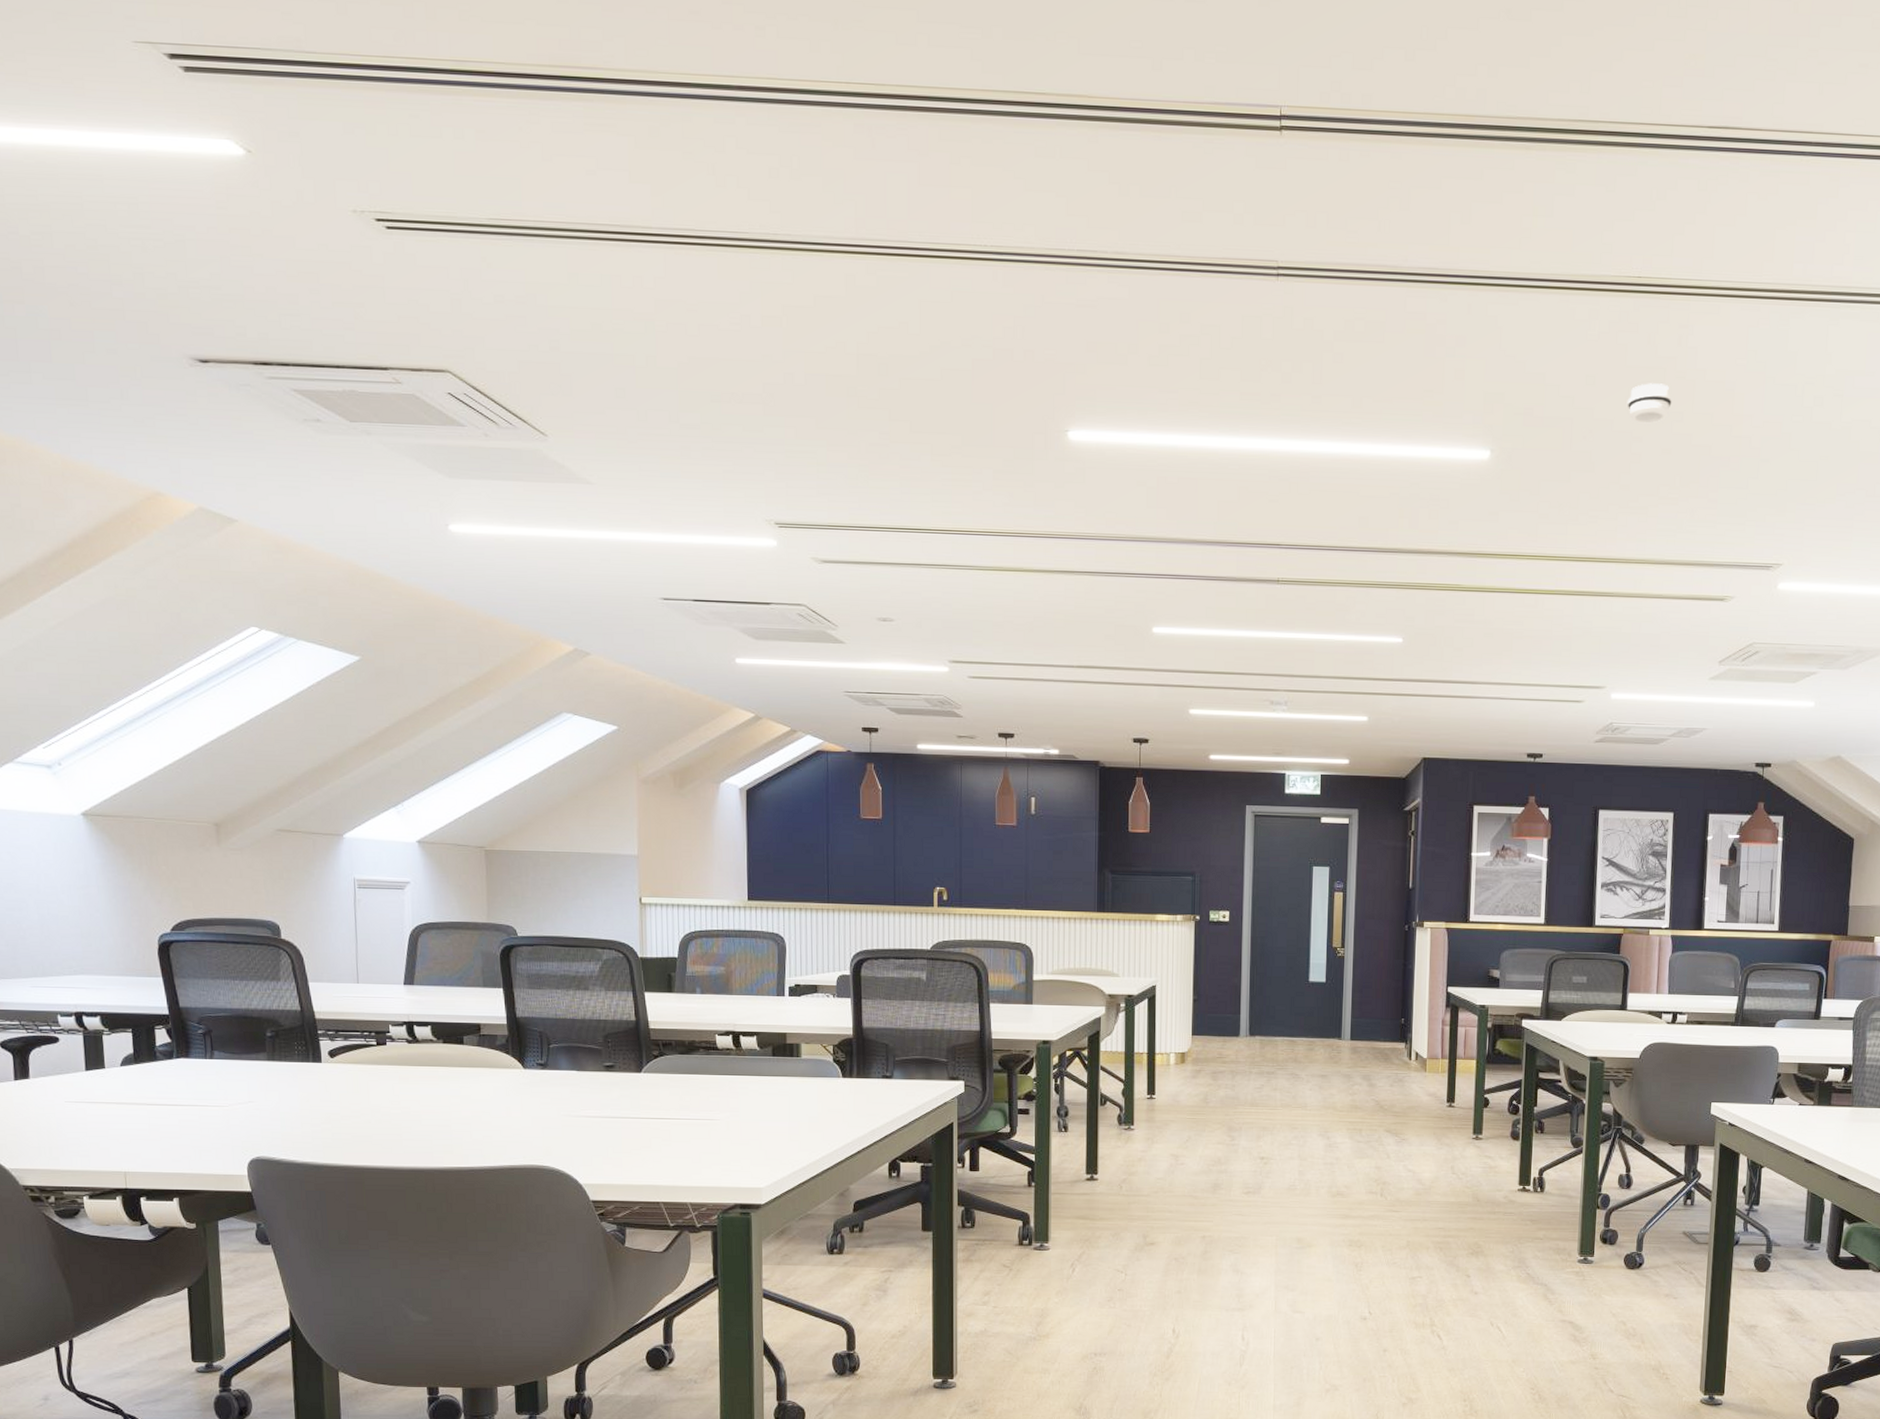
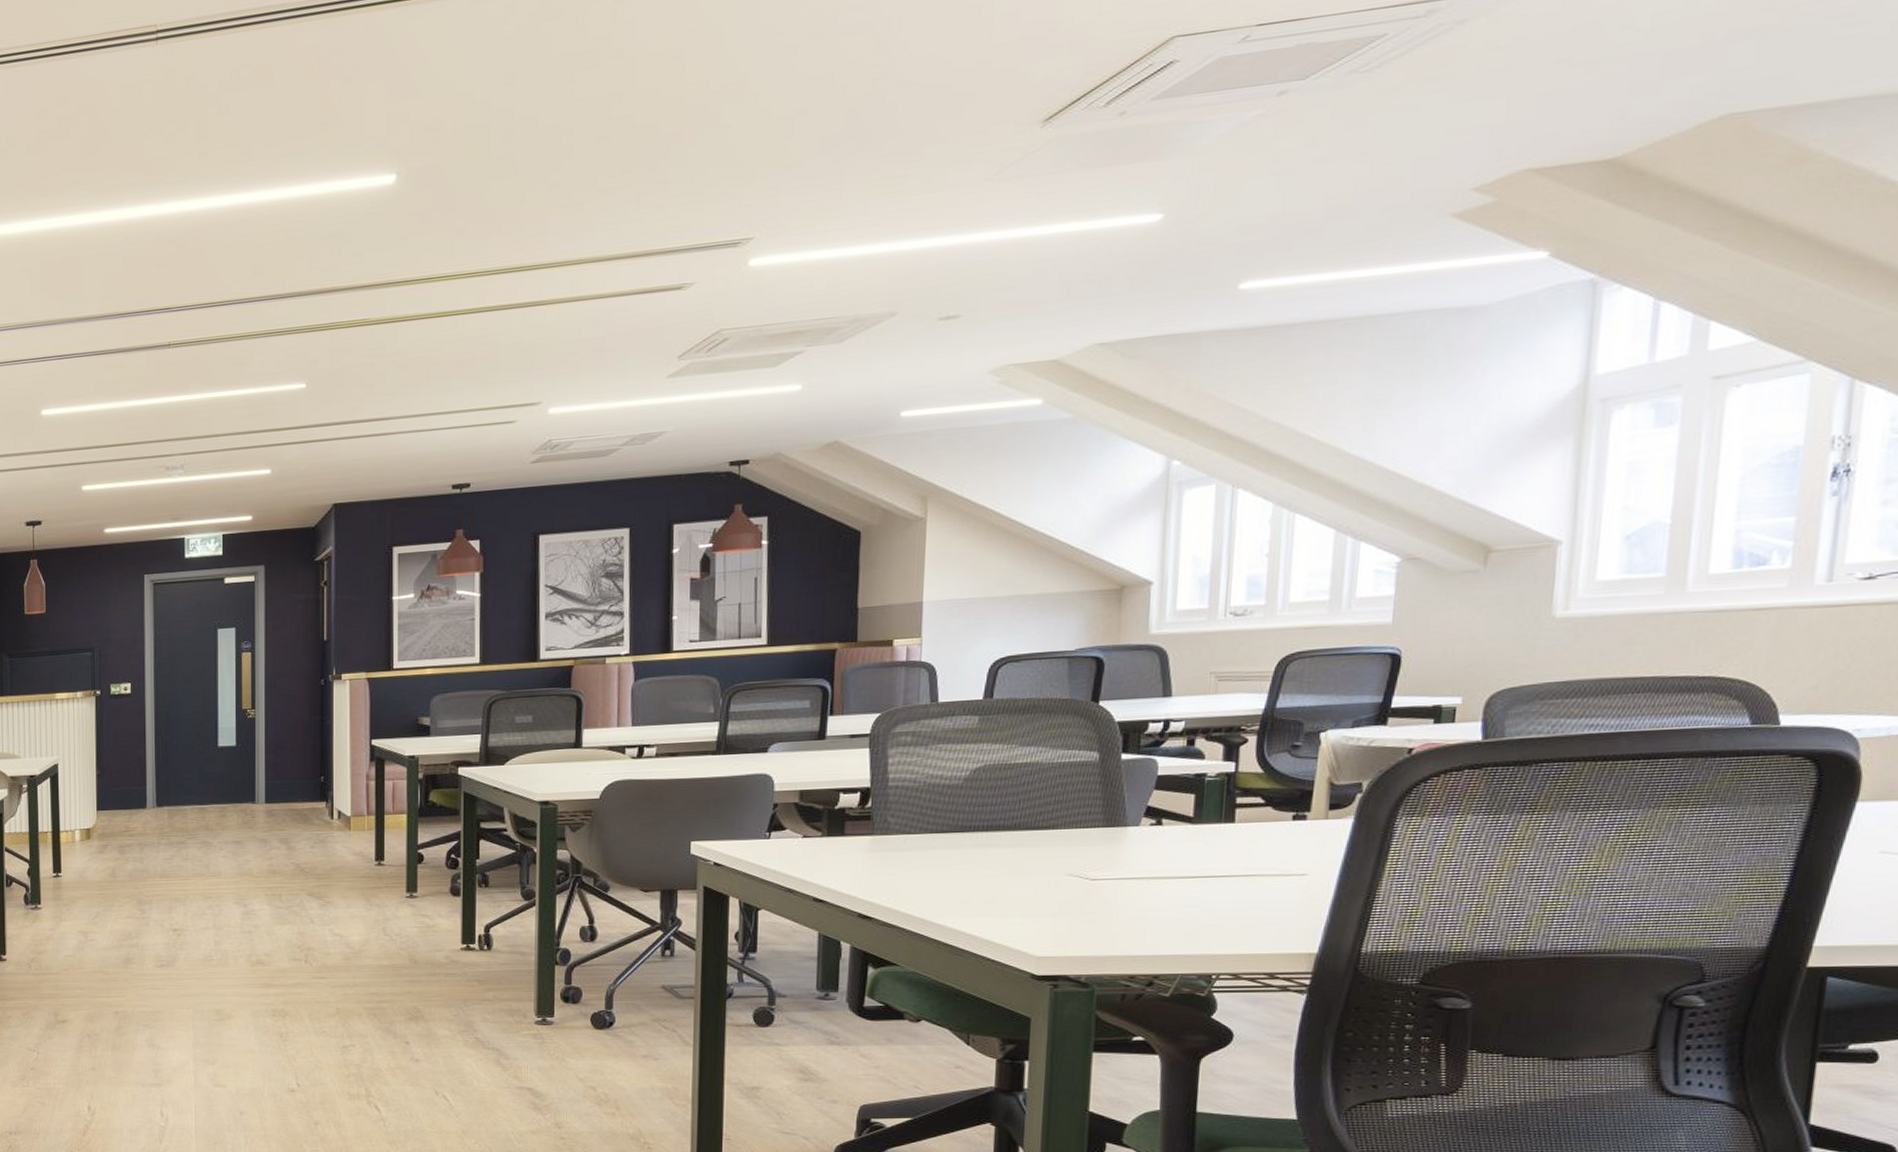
smoke detector: present [1627,383,1672,424] -> none [553,66,608,114]

